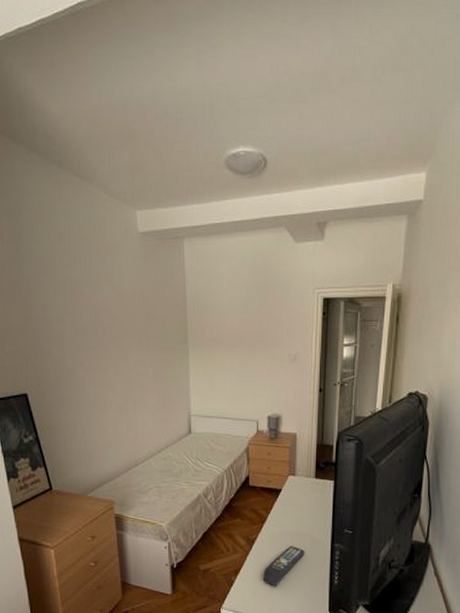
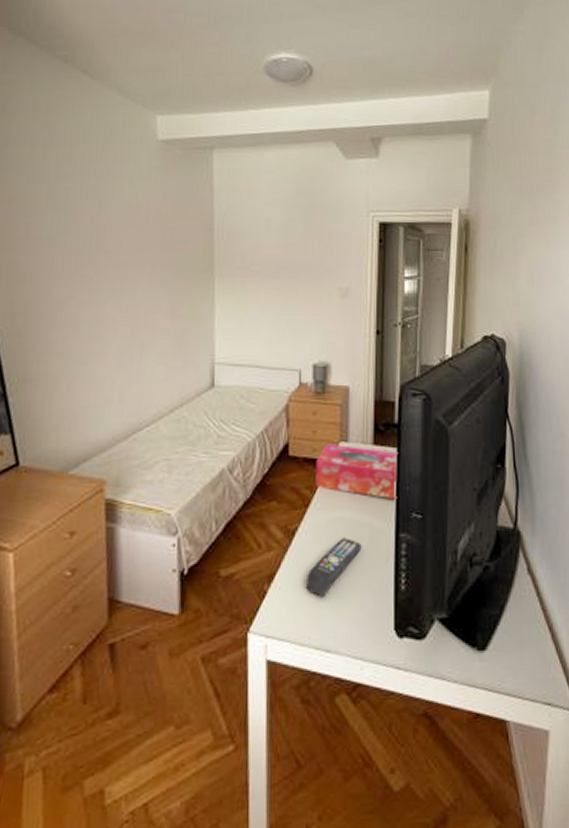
tissue box: none [270,477,335,519] -> present [316,443,399,500]

